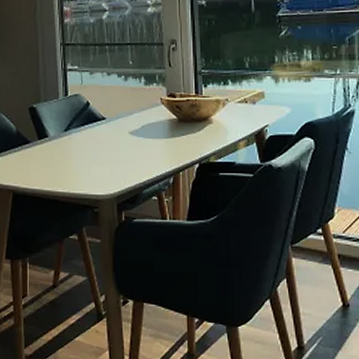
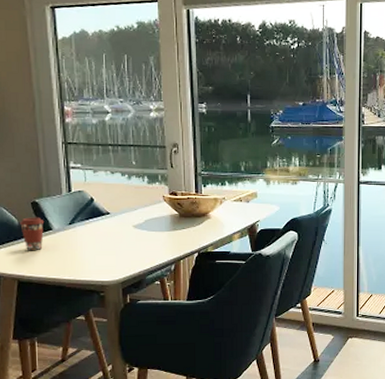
coffee cup: none [18,123,41,160] -> present [20,217,45,251]

